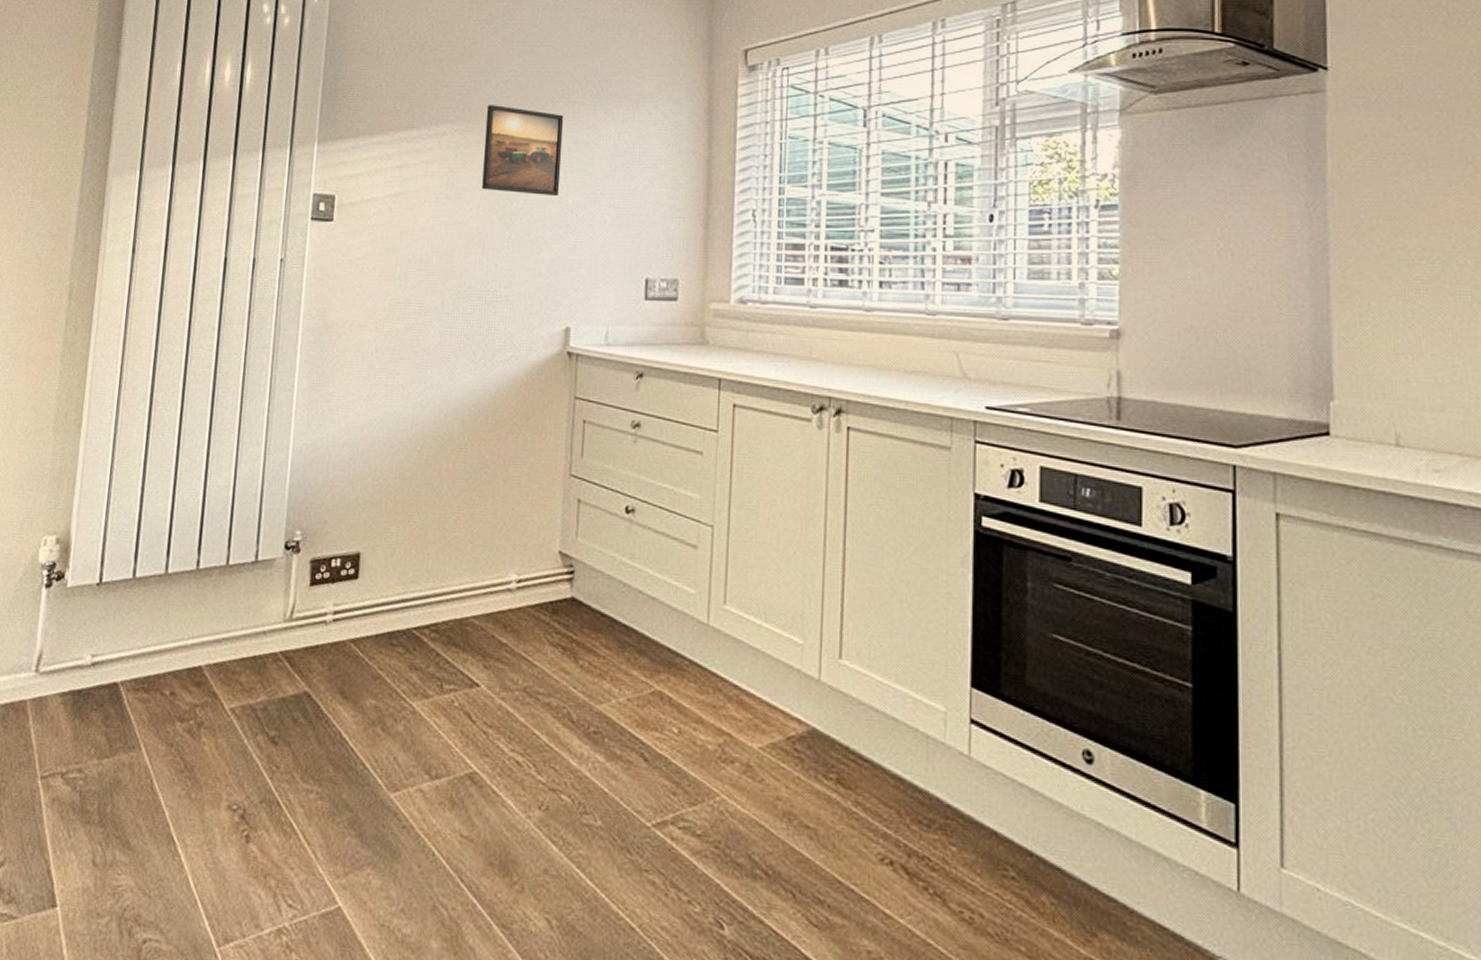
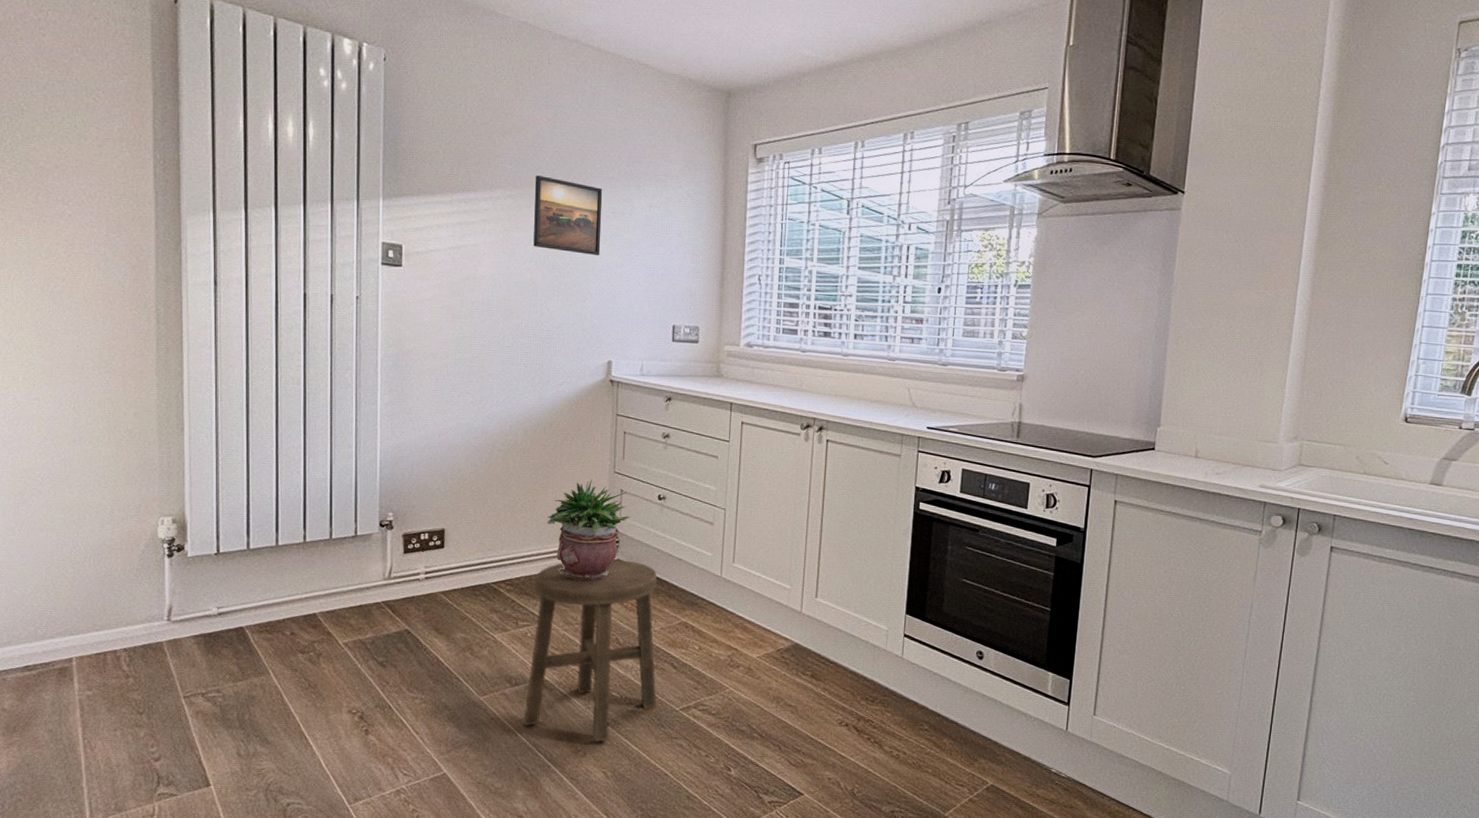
stool: none [443,597,624,871] -> present [523,559,658,742]
potted plant: none [484,484,590,627] -> present [547,479,631,580]

